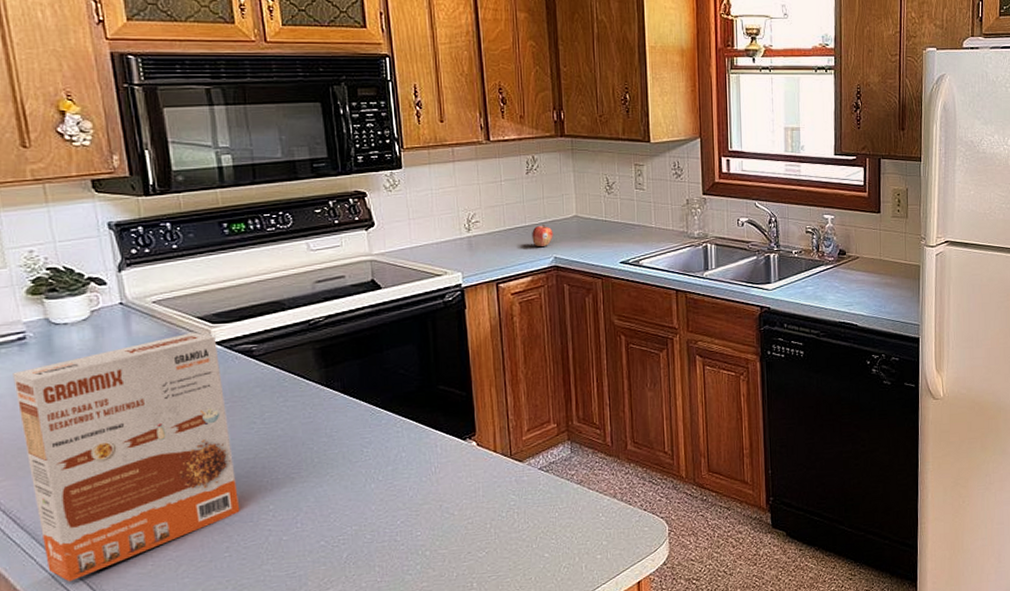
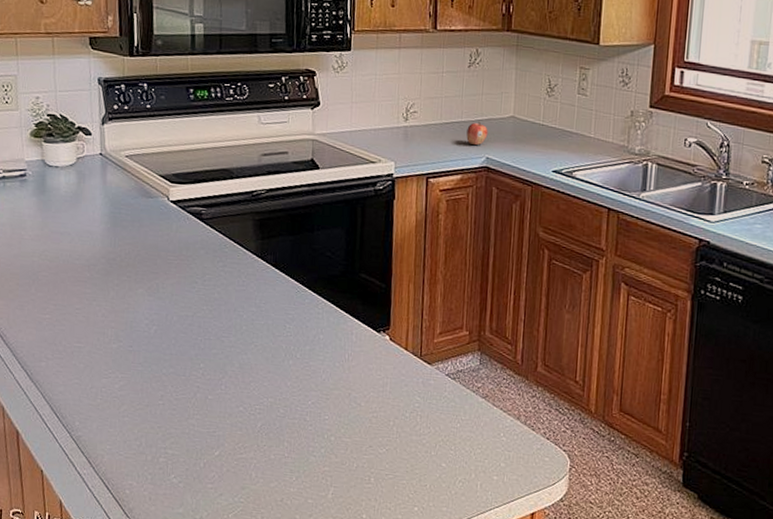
cereal box: present [13,332,240,582] -> none [13,188,176,400]

